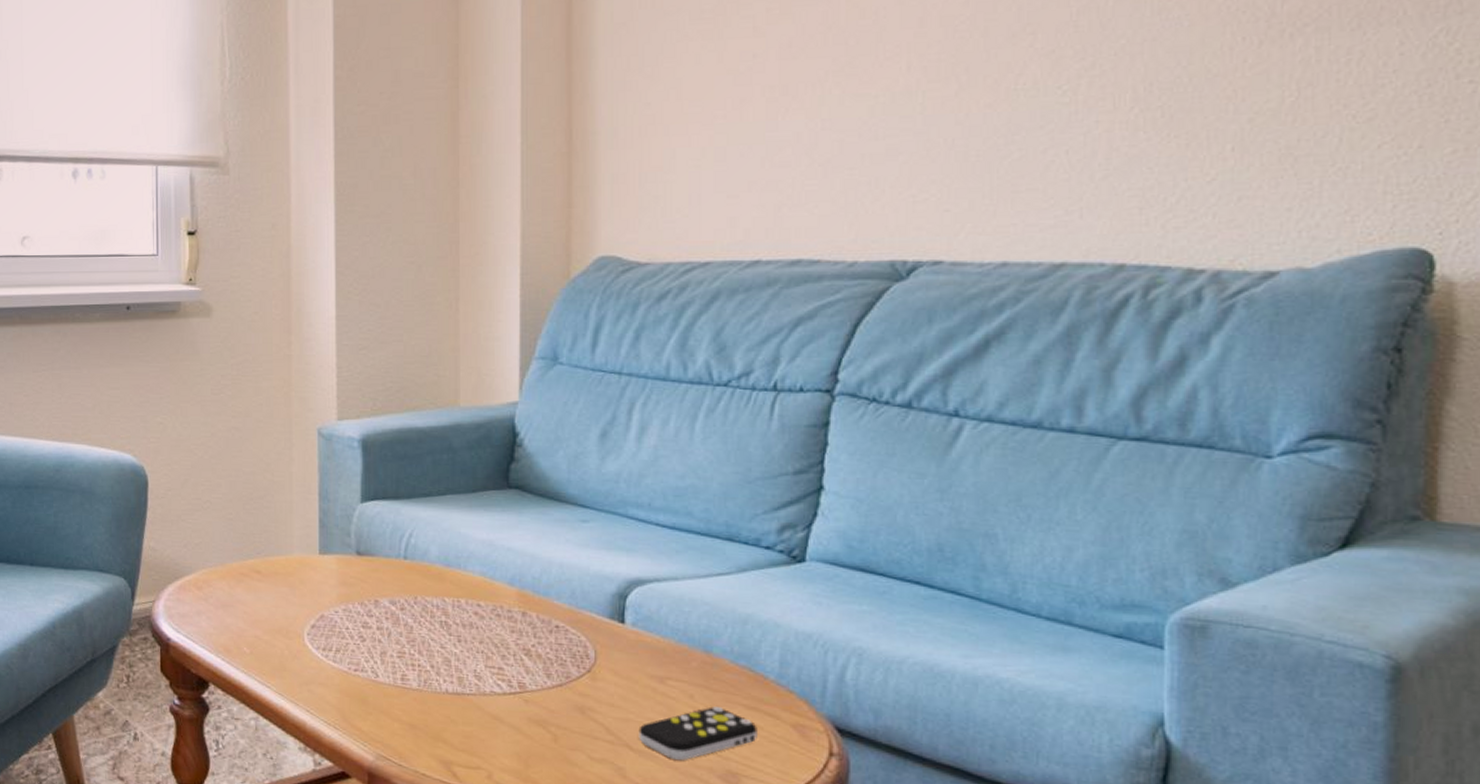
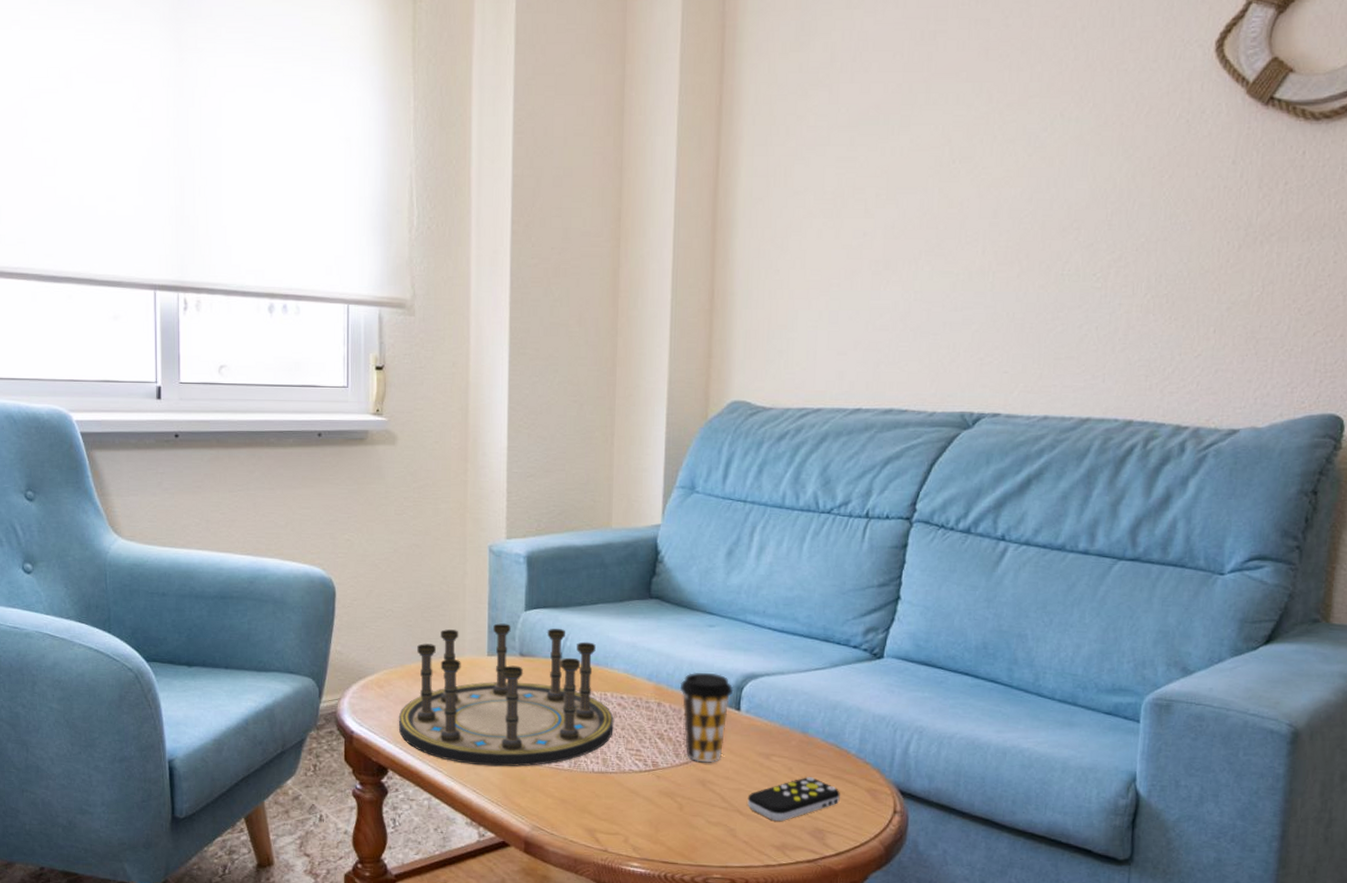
board game: none [219,517,470,684] -> present [398,623,614,767]
coffee cup: none [548,576,616,686] -> present [679,672,734,763]

